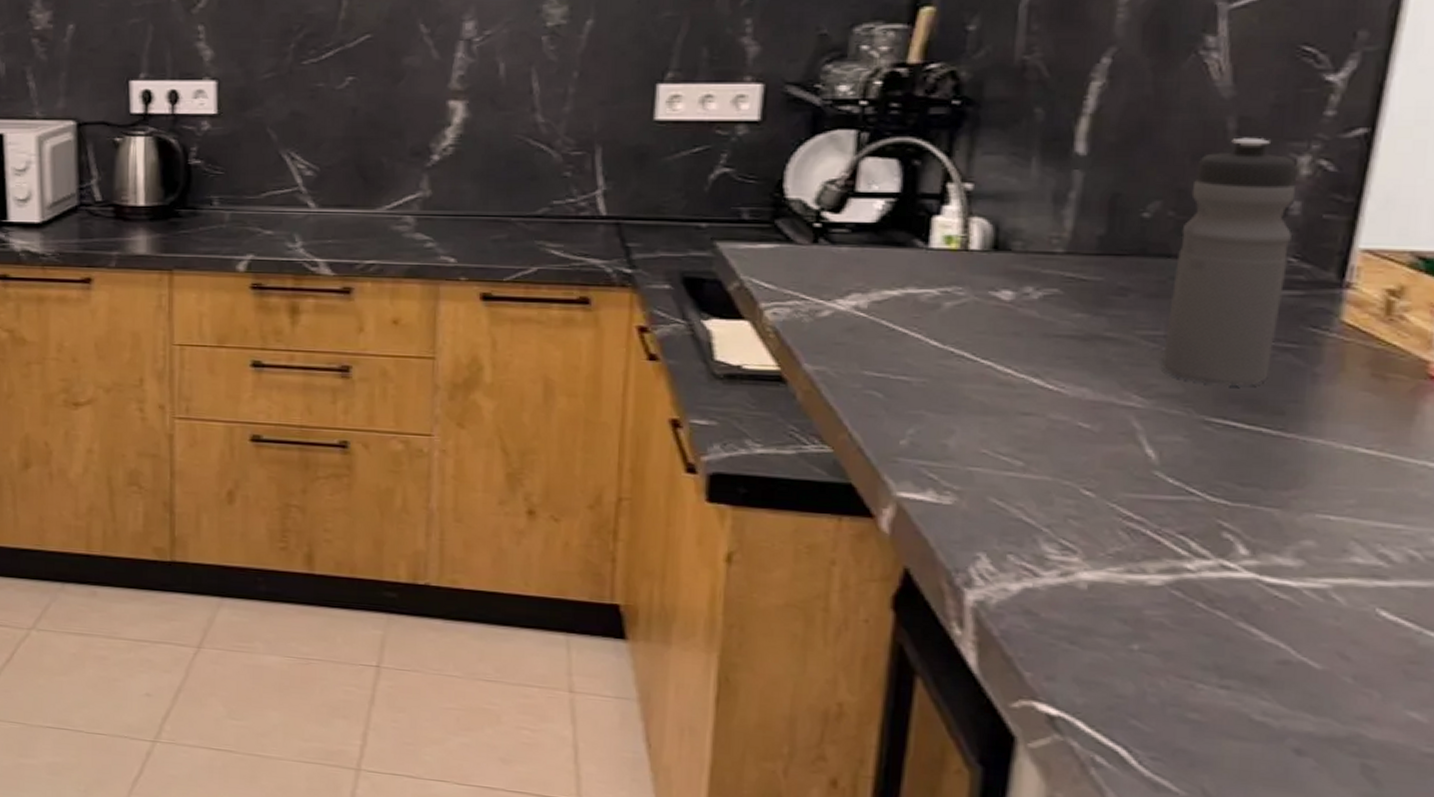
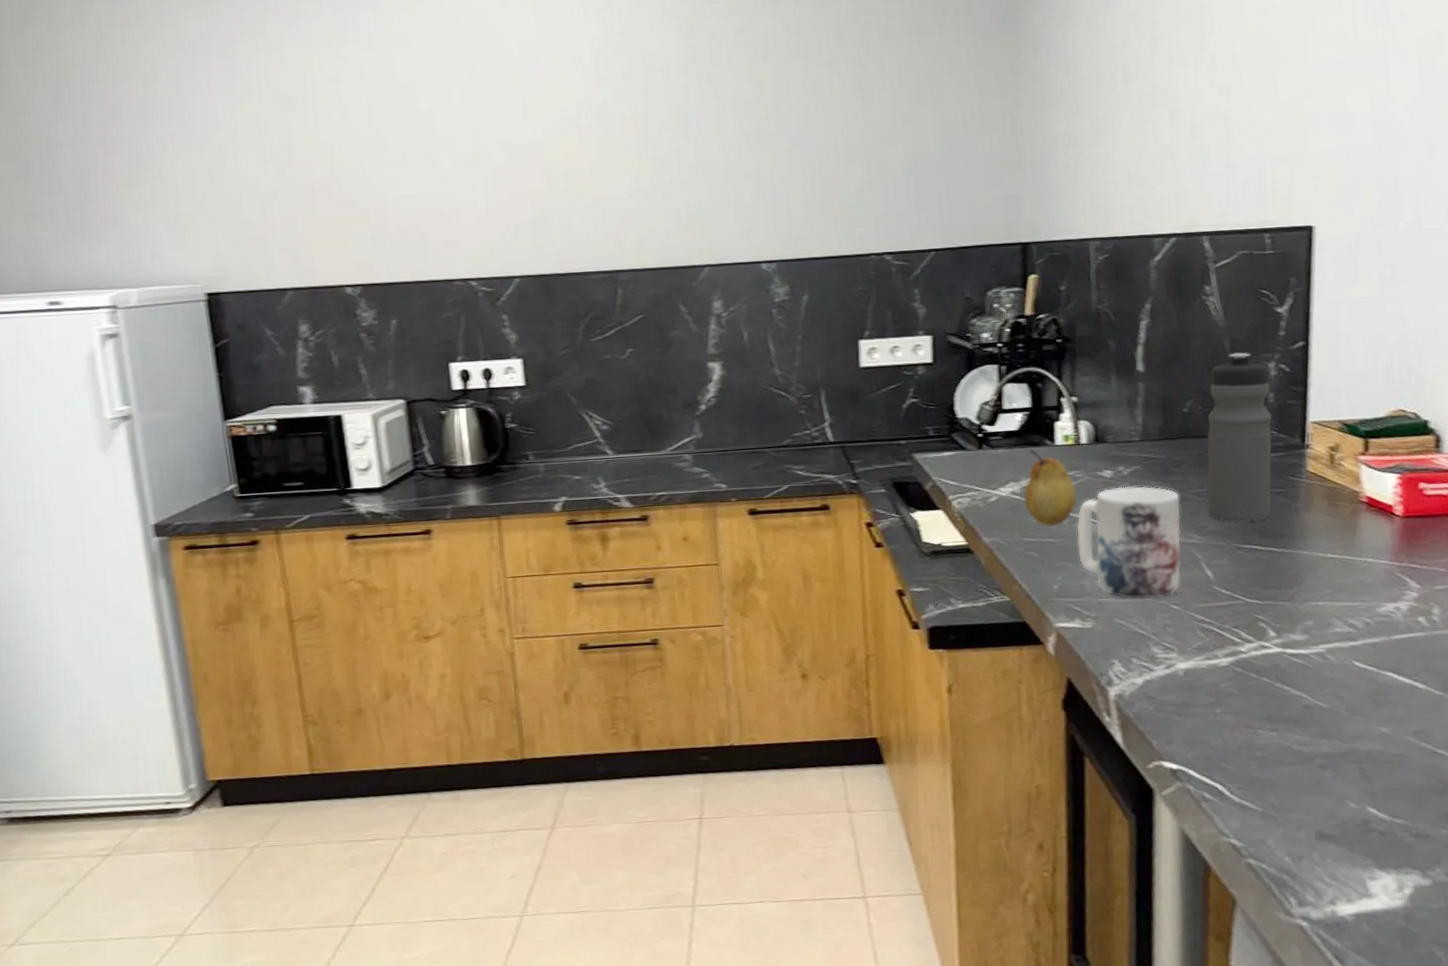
fruit: none [871,250,955,360] -> present [1023,449,1078,527]
mug: none [943,315,1119,479] -> present [1076,485,1181,601]

